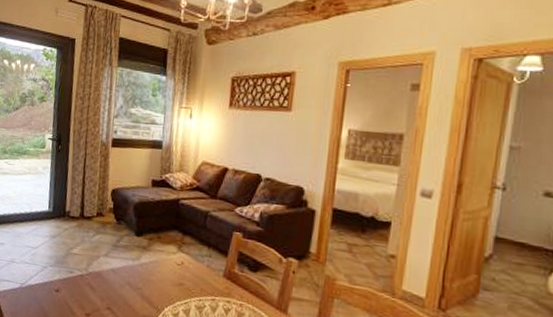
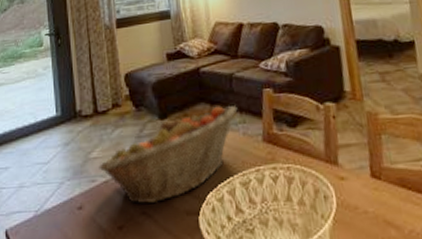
fruit basket: none [77,236,207,304] -> present [98,106,238,204]

